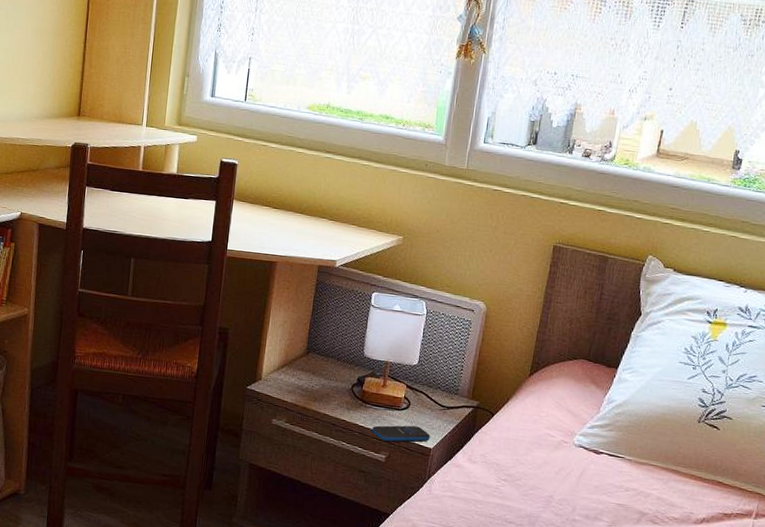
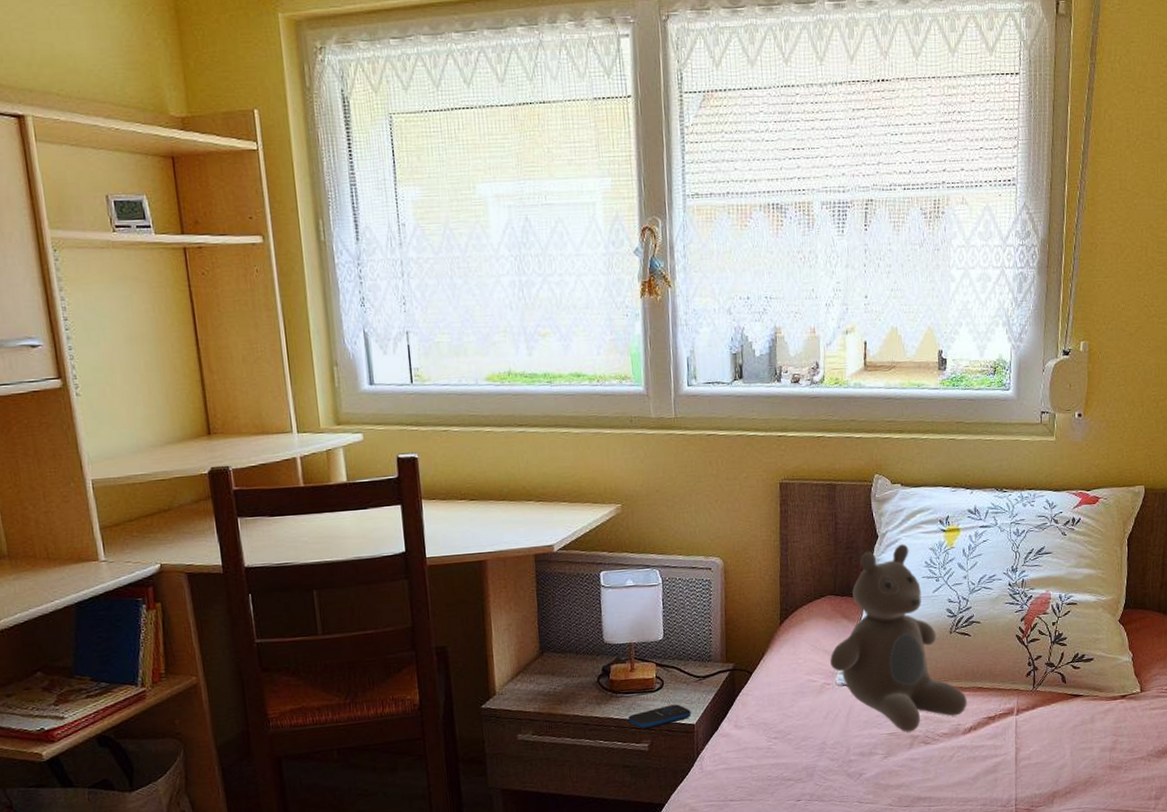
teddy bear: none [571,326,705,508] -> present [830,544,967,732]

